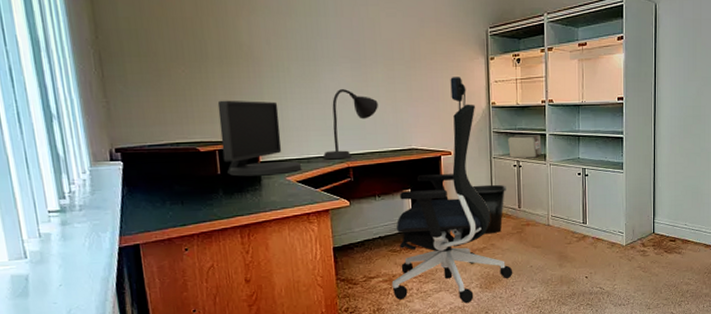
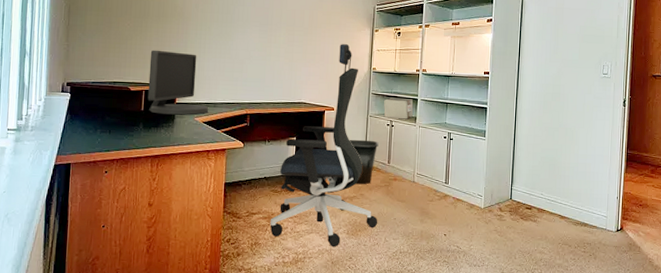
desk lamp: present [322,89,378,160] -> none [226,48,278,107]

